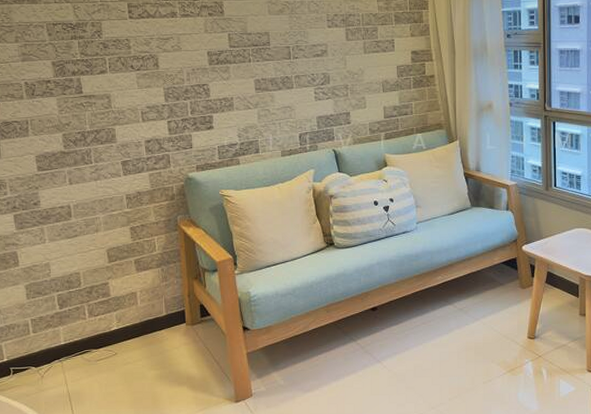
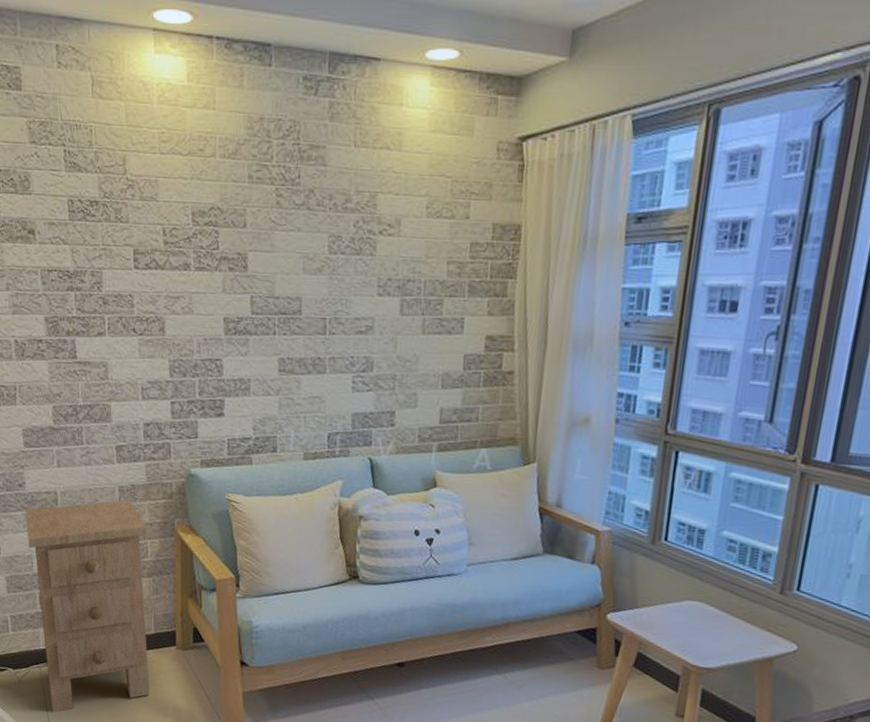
nightstand: none [41,205,165,400] -> present [25,499,150,713]

